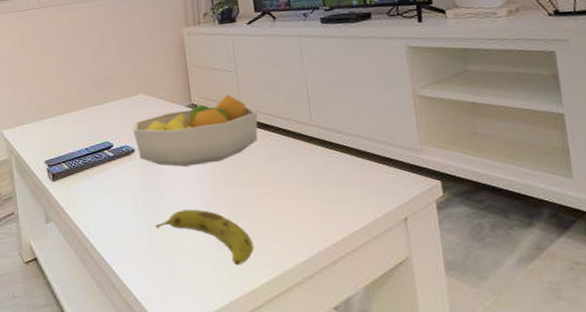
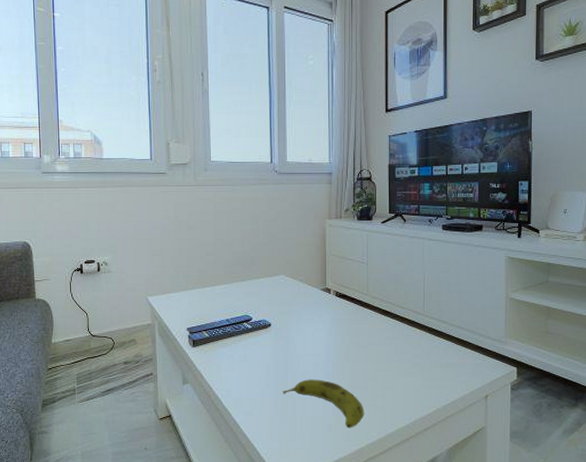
fruit bowl: present [133,95,258,167] -> none [271,283,382,342]

